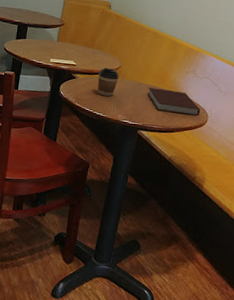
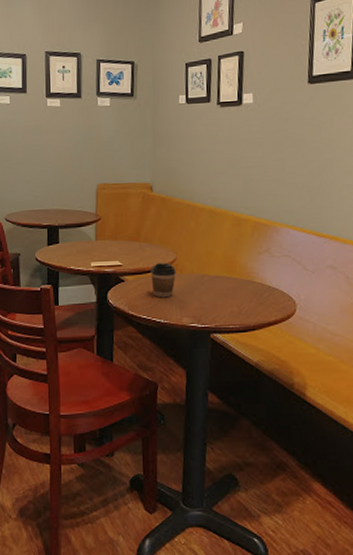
notebook: present [147,87,200,116] -> none [214,278,284,306]

